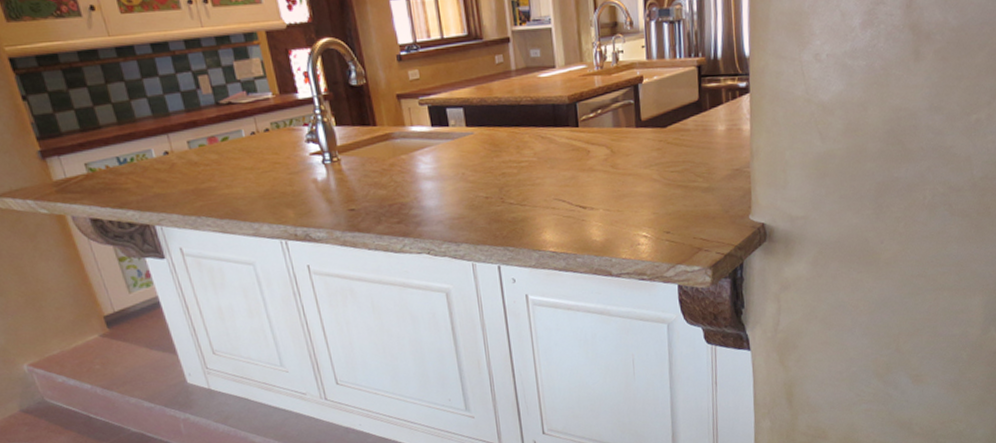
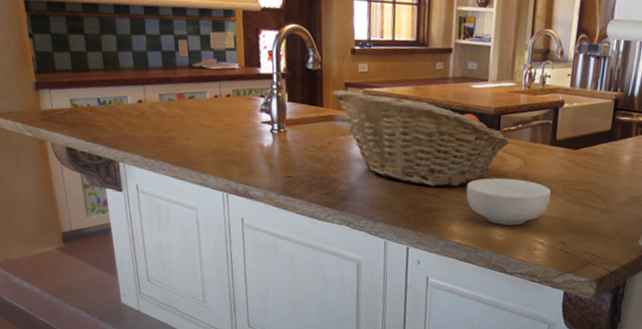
fruit basket: none [384,100,591,195] -> present [332,89,509,187]
cereal bowl: none [551,170,647,224] -> present [466,178,552,226]

